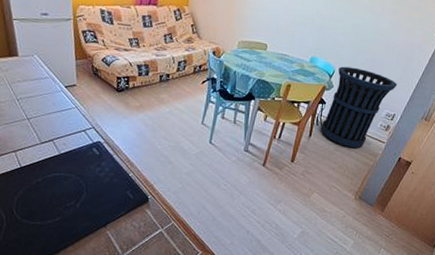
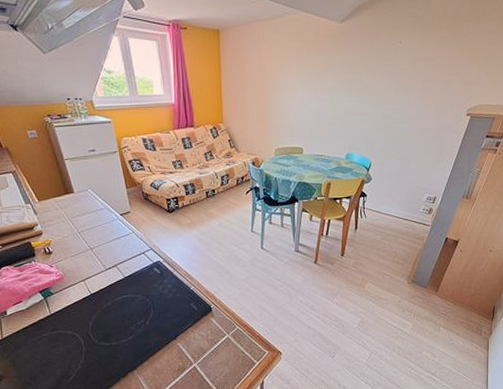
trash can: present [320,66,397,148] -> none [365,157,434,235]

